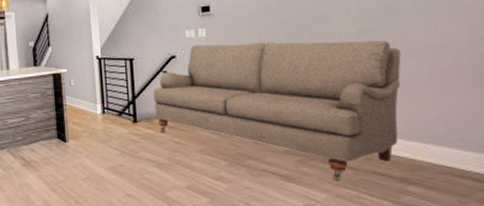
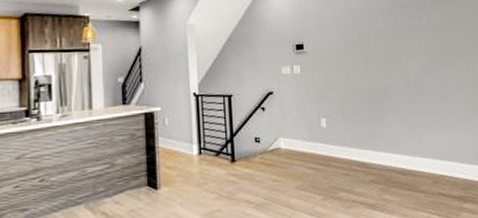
sofa: present [153,40,401,182] -> none [251,77,455,206]

